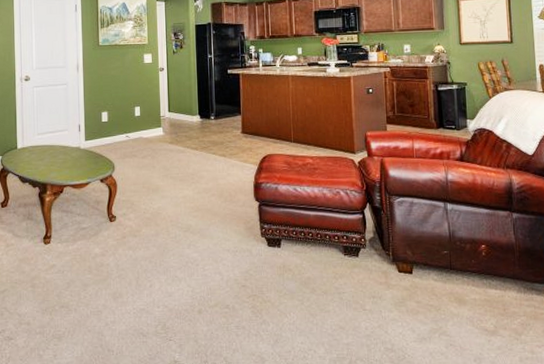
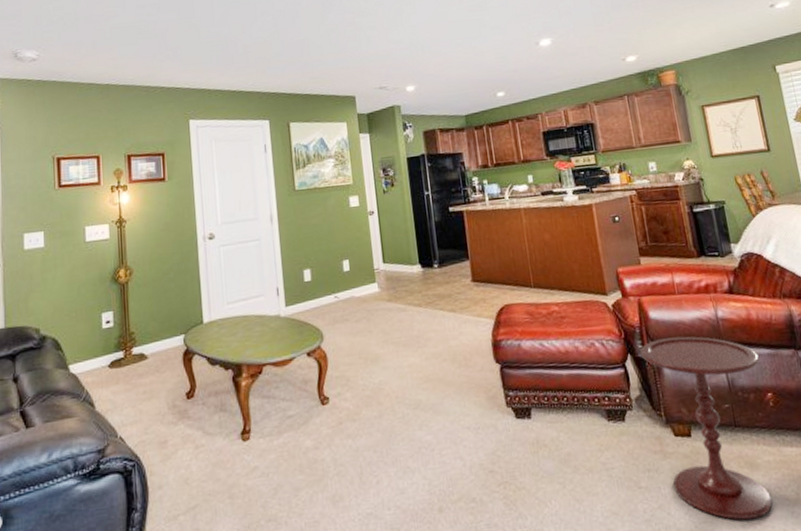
side table: none [378,193,478,343] -> present [640,336,773,520]

